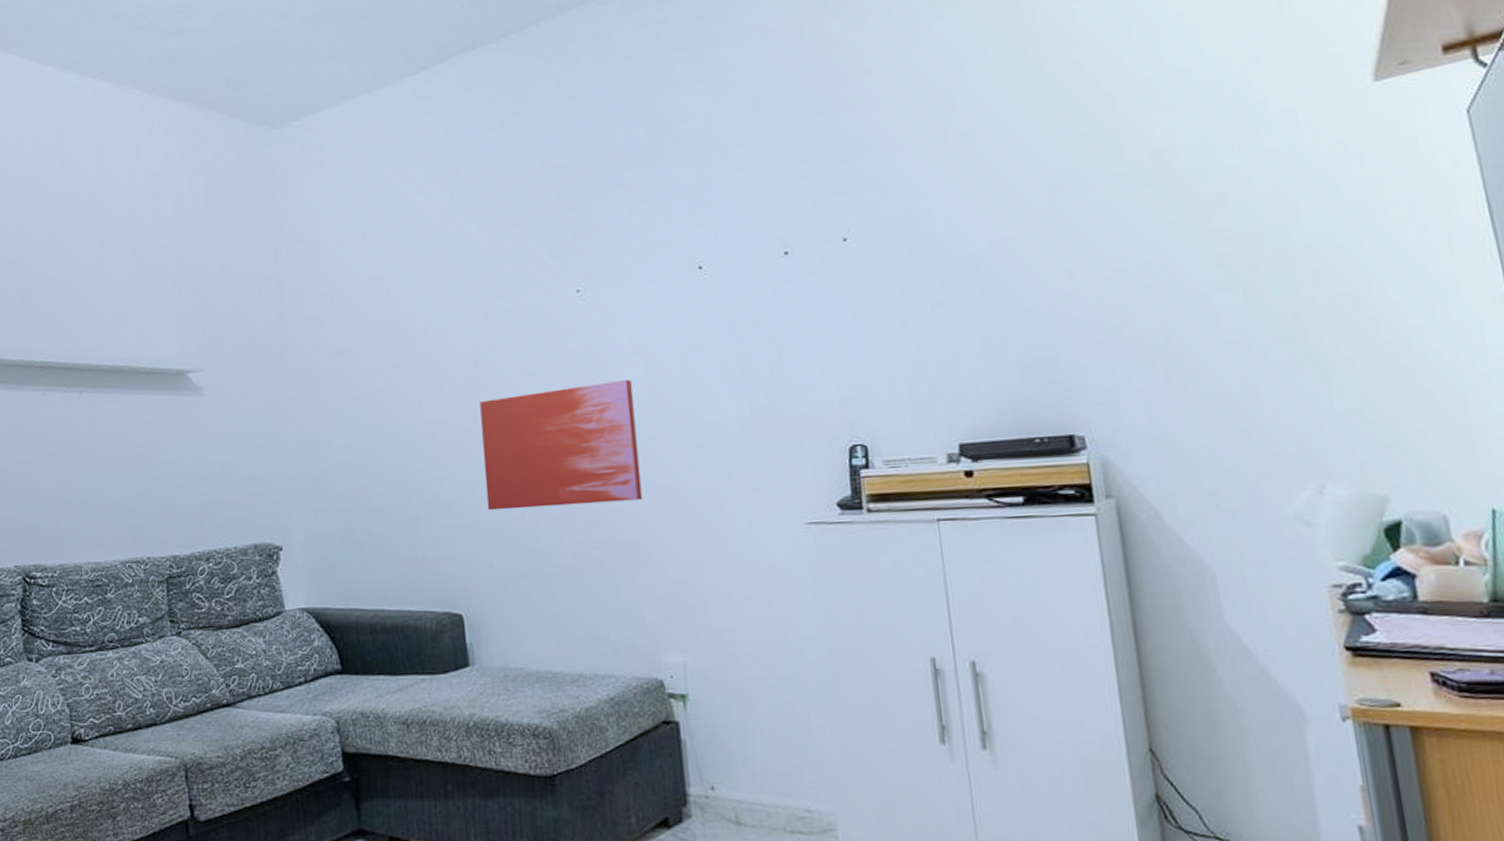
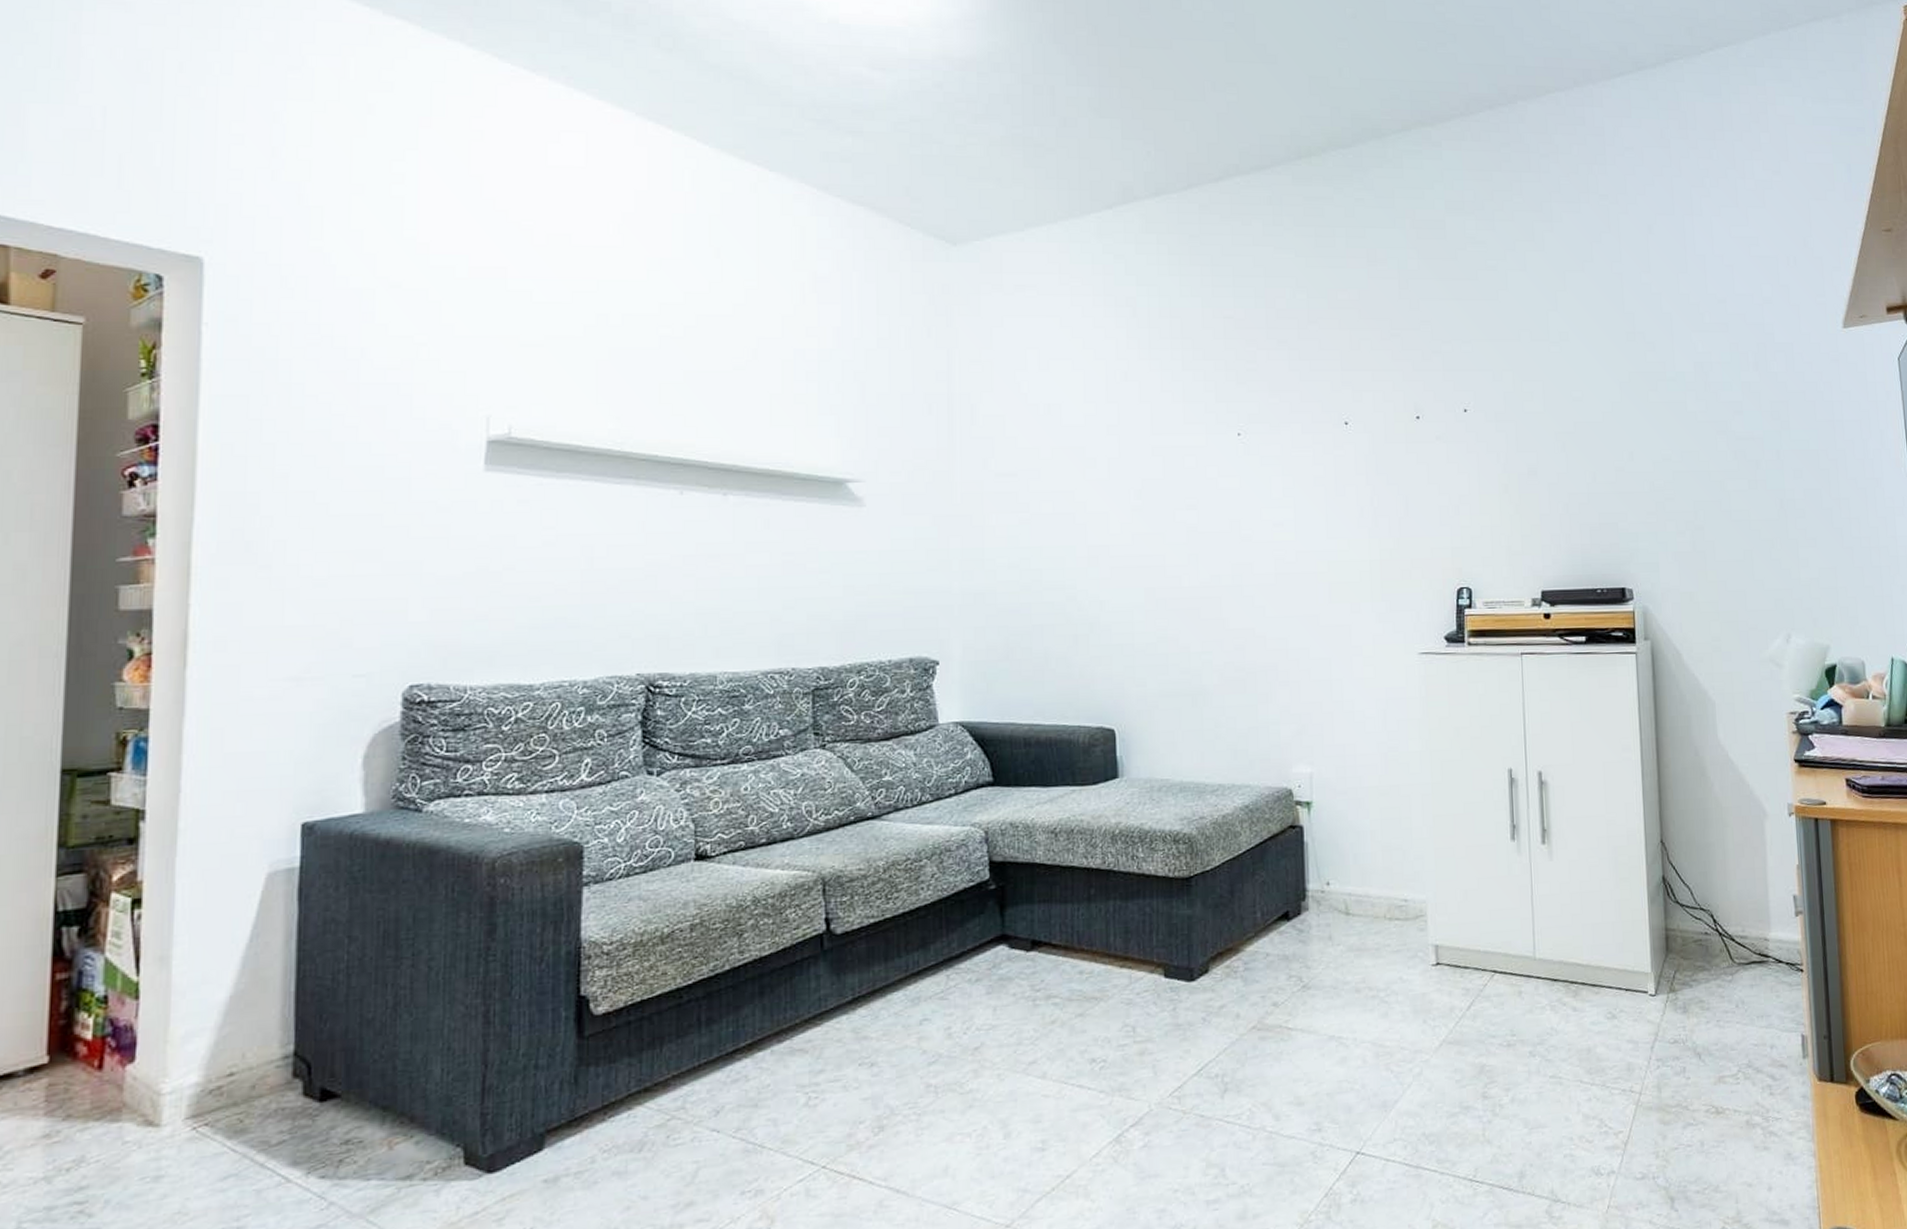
wall art: present [480,379,643,511] -> none [1142,518,1285,633]

